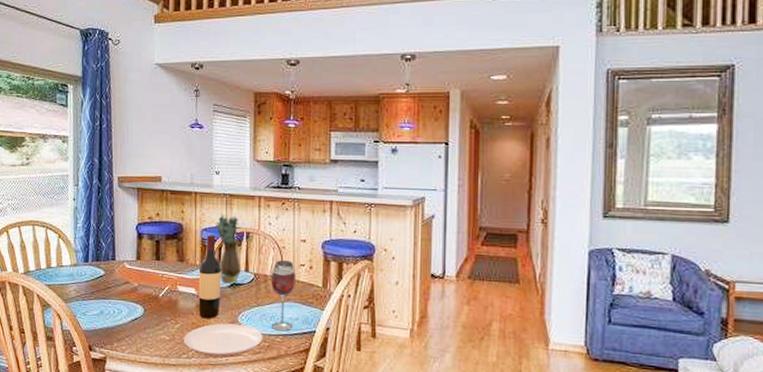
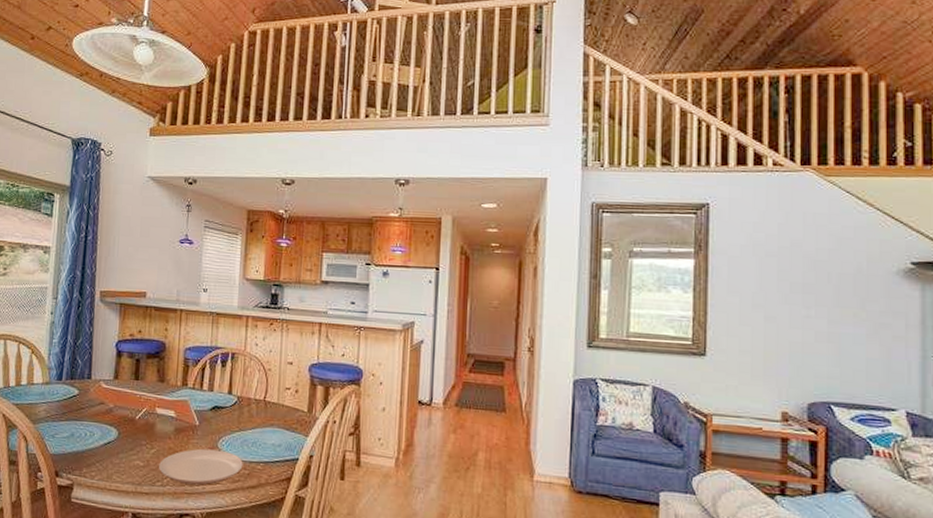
wine bottle: present [198,234,222,319] -> none [176,353,204,444]
vase: present [214,213,242,284] -> none [199,331,225,407]
wineglass: present [271,260,296,331] -> none [253,382,281,458]

